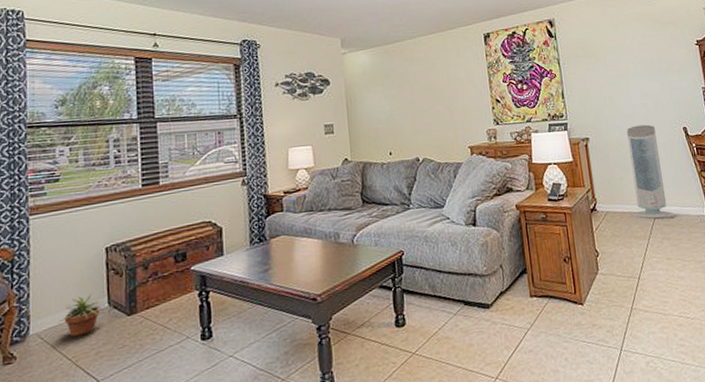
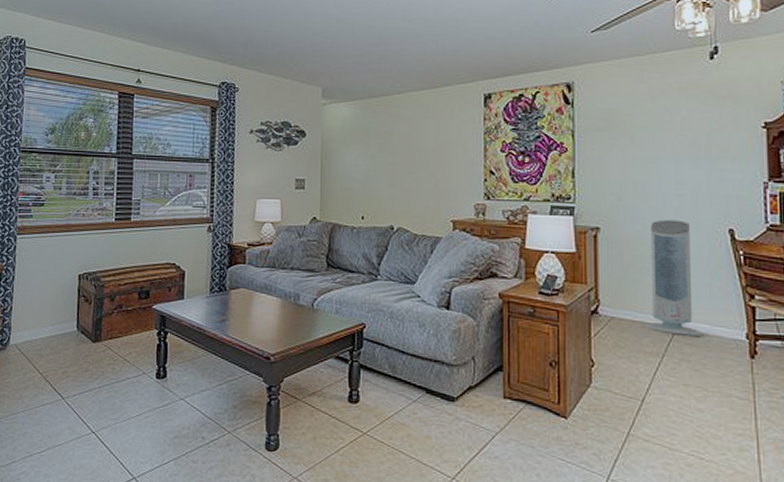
potted plant: present [58,292,106,337] -> none [34,315,76,354]

